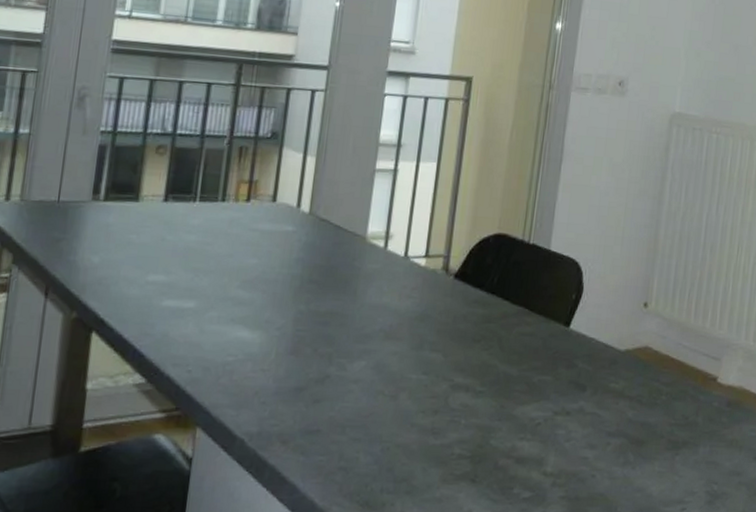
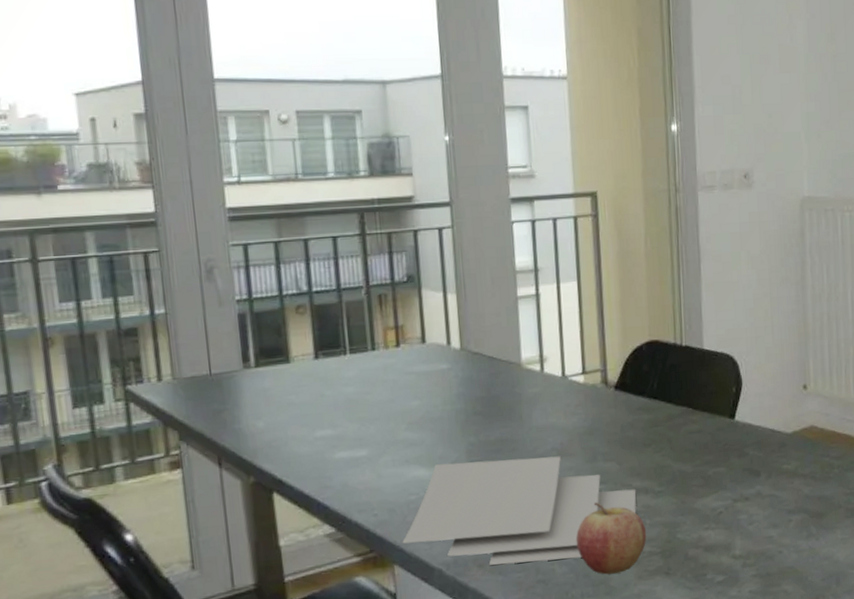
papers: none [210,328,457,450] -> present [402,456,637,566]
fruit: none [385,393,460,472] -> present [576,502,647,575]

